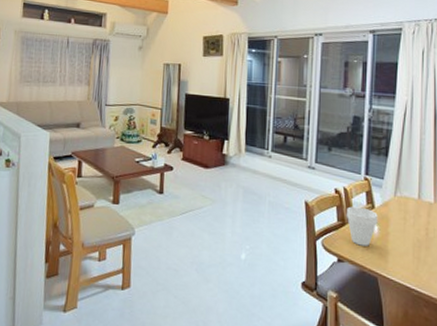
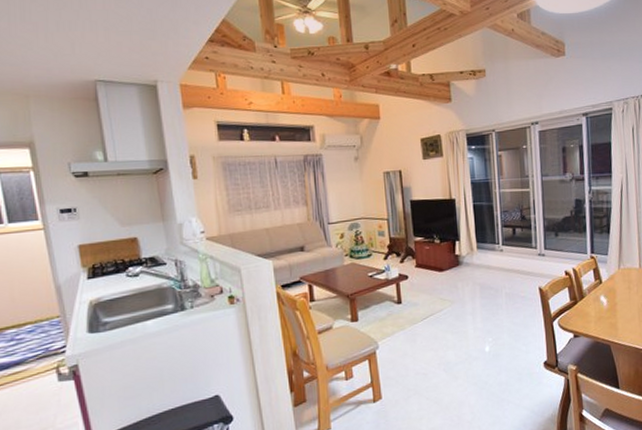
cup: present [346,206,378,246] -> none [577,284,606,320]

